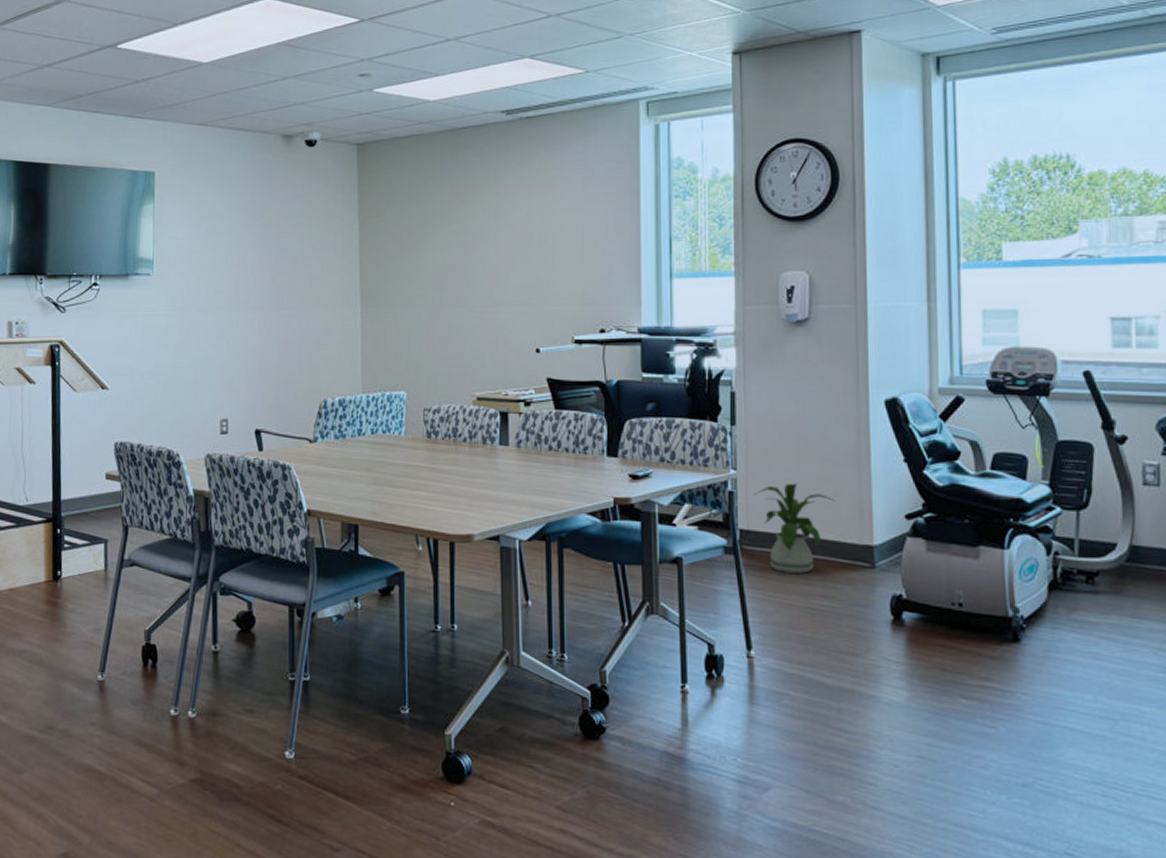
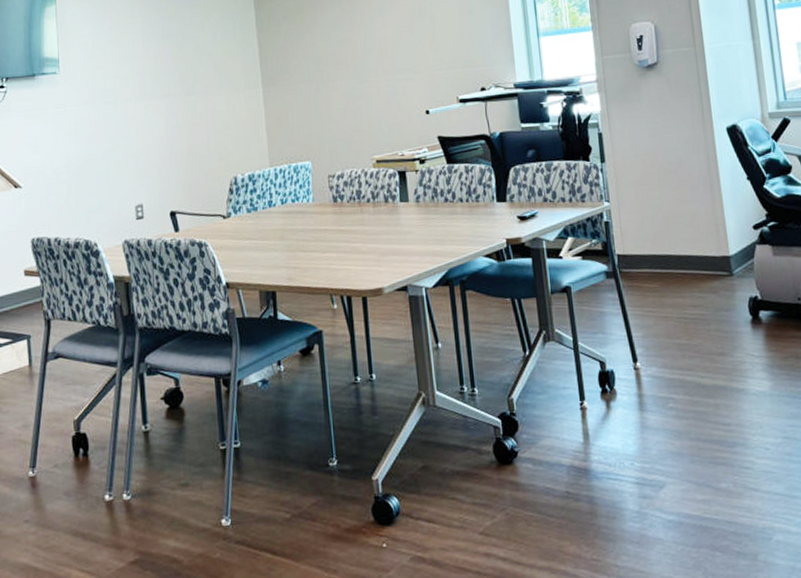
house plant: present [753,483,835,574] -> none [625,208,695,289]

